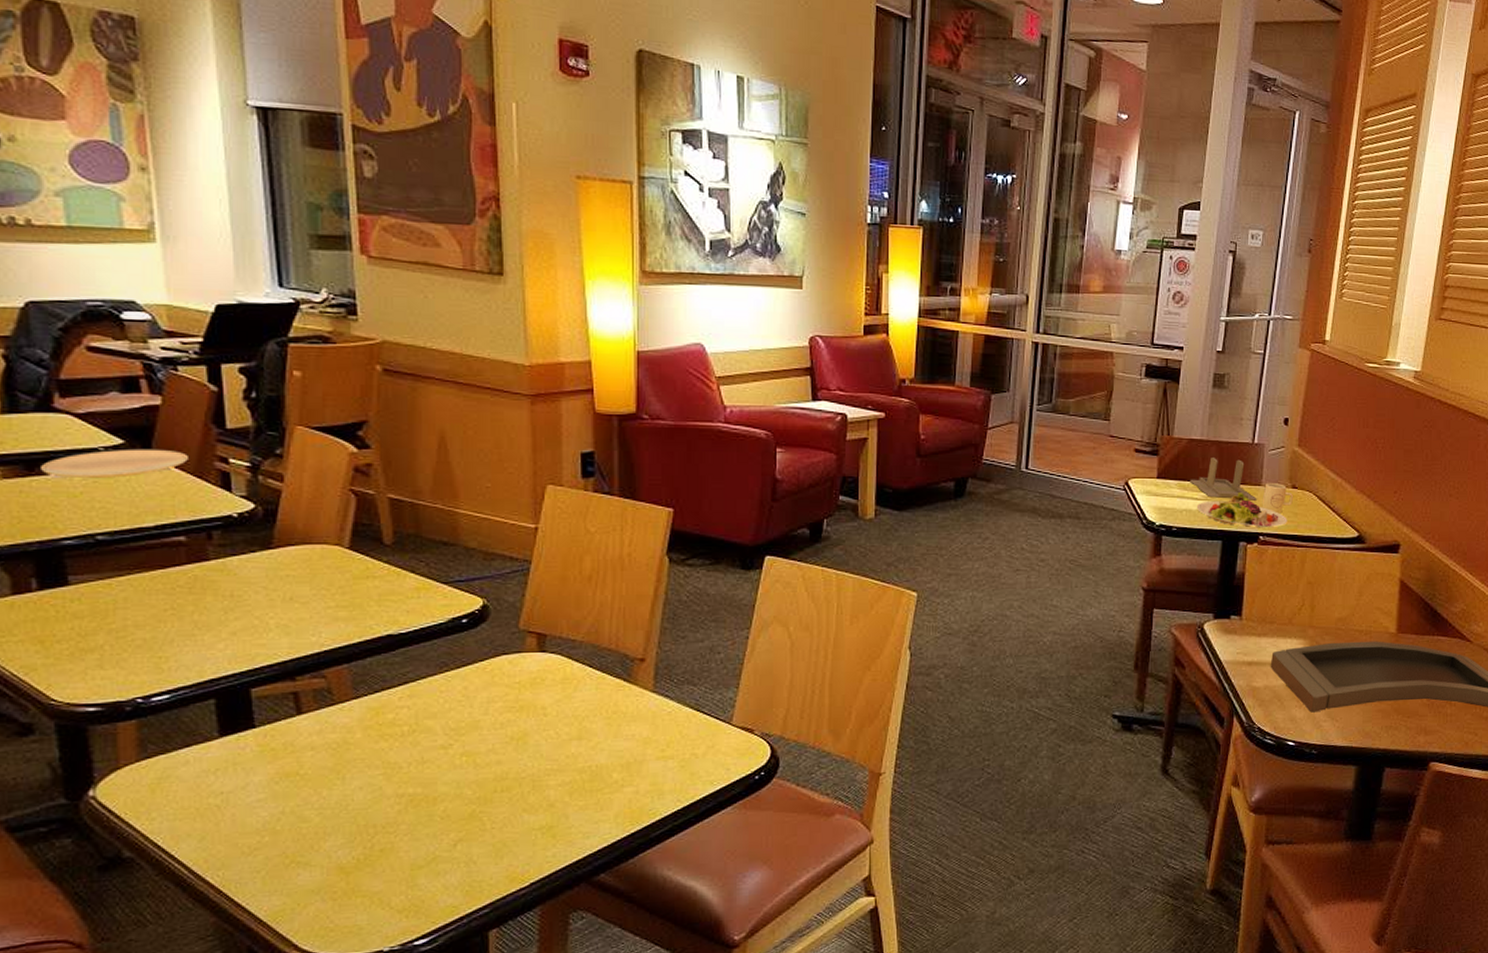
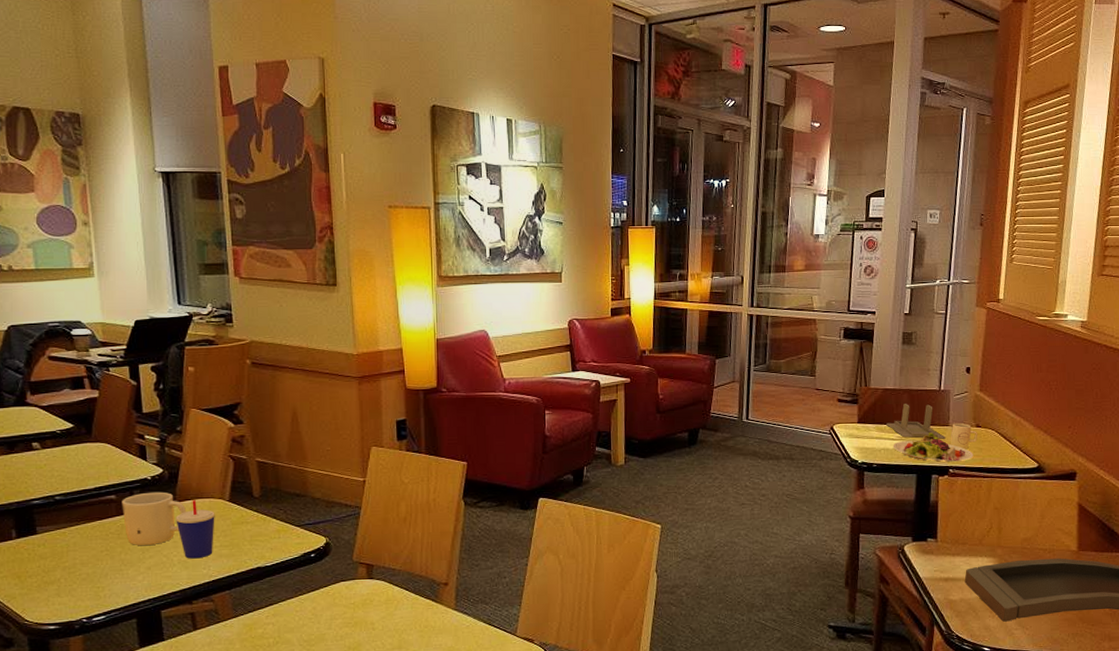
plate: present [41,448,188,478] -> none [18,430,117,454]
mug: none [195,533,289,604] -> present [122,491,187,546]
beverage cup: none [273,546,329,622] -> present [176,500,215,559]

